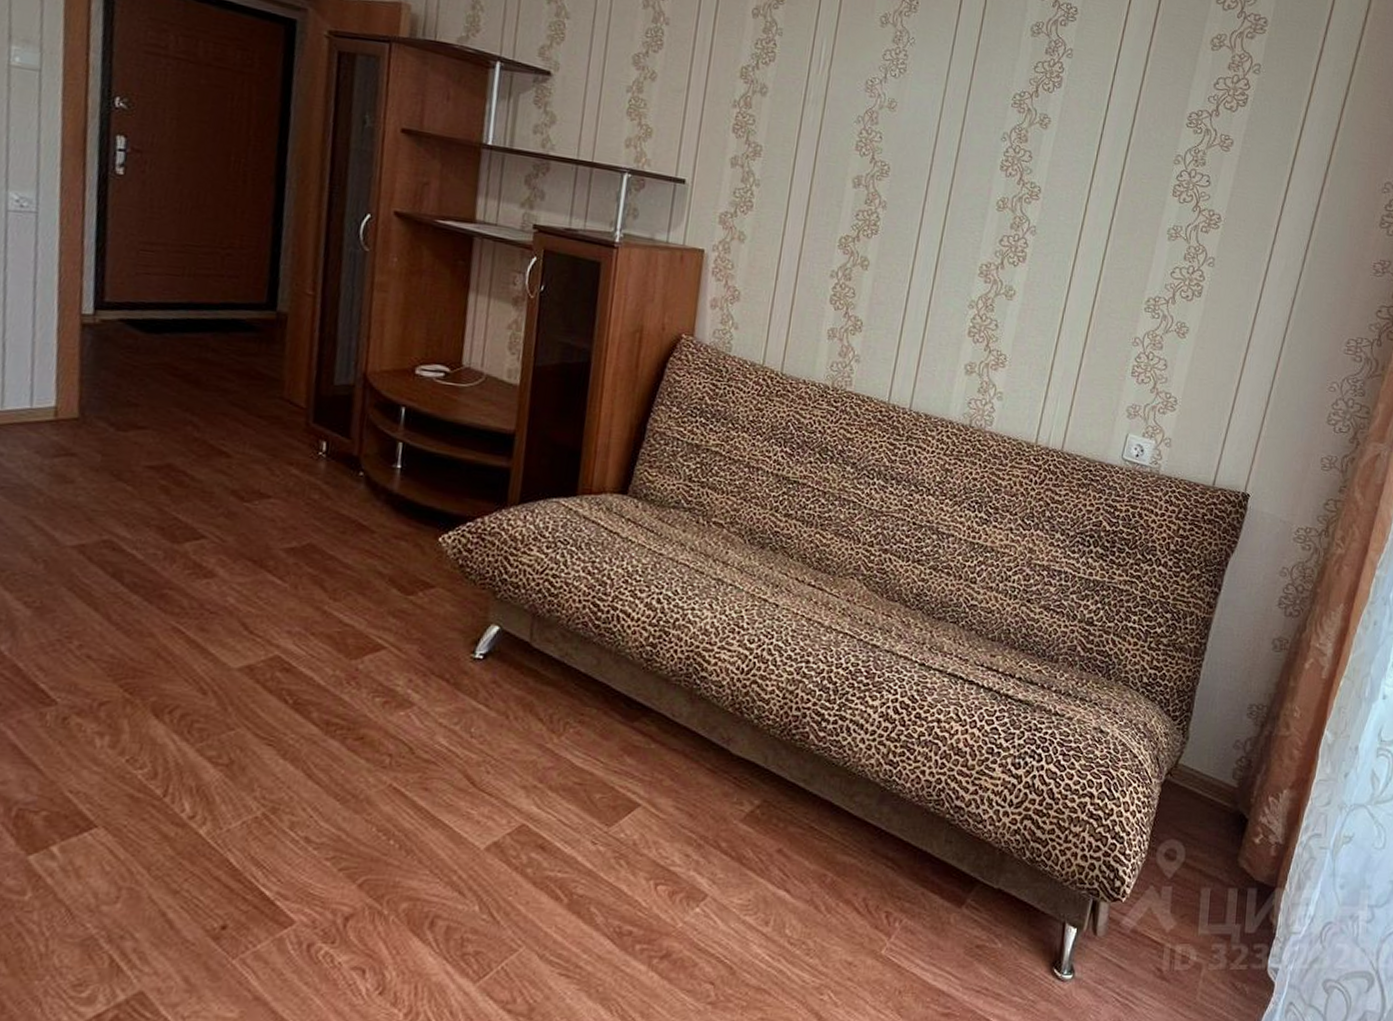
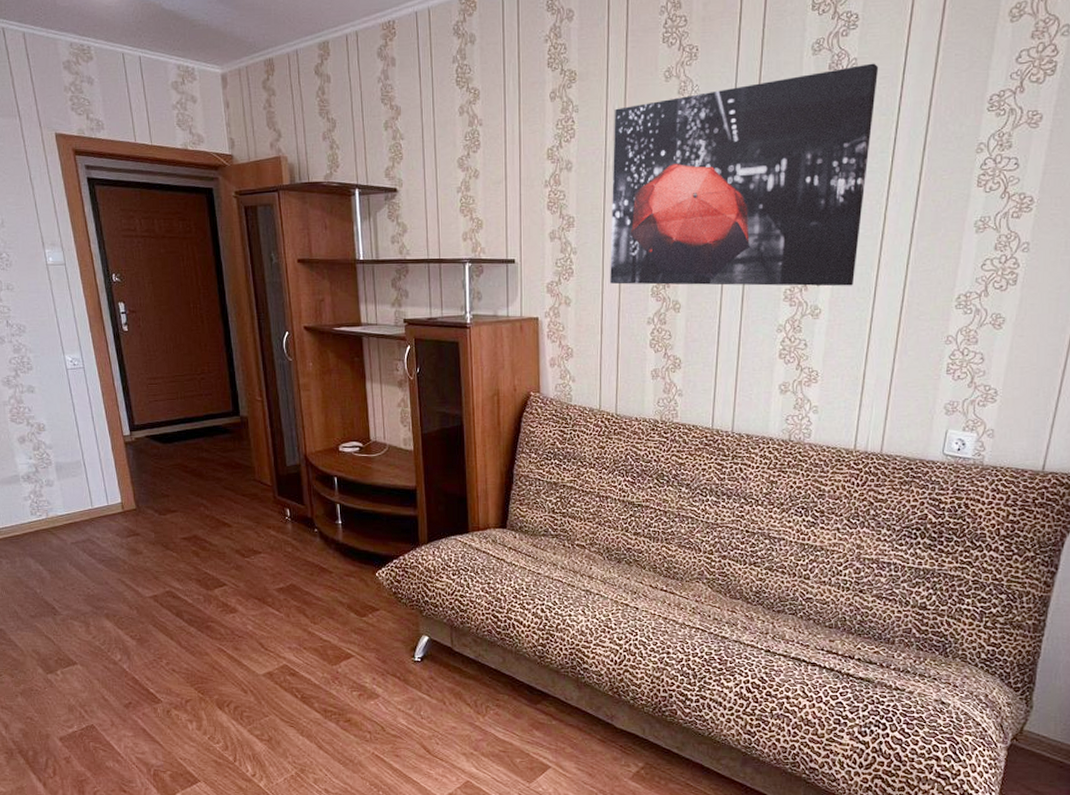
wall art: none [794,41,1092,272] -> present [610,63,879,287]

